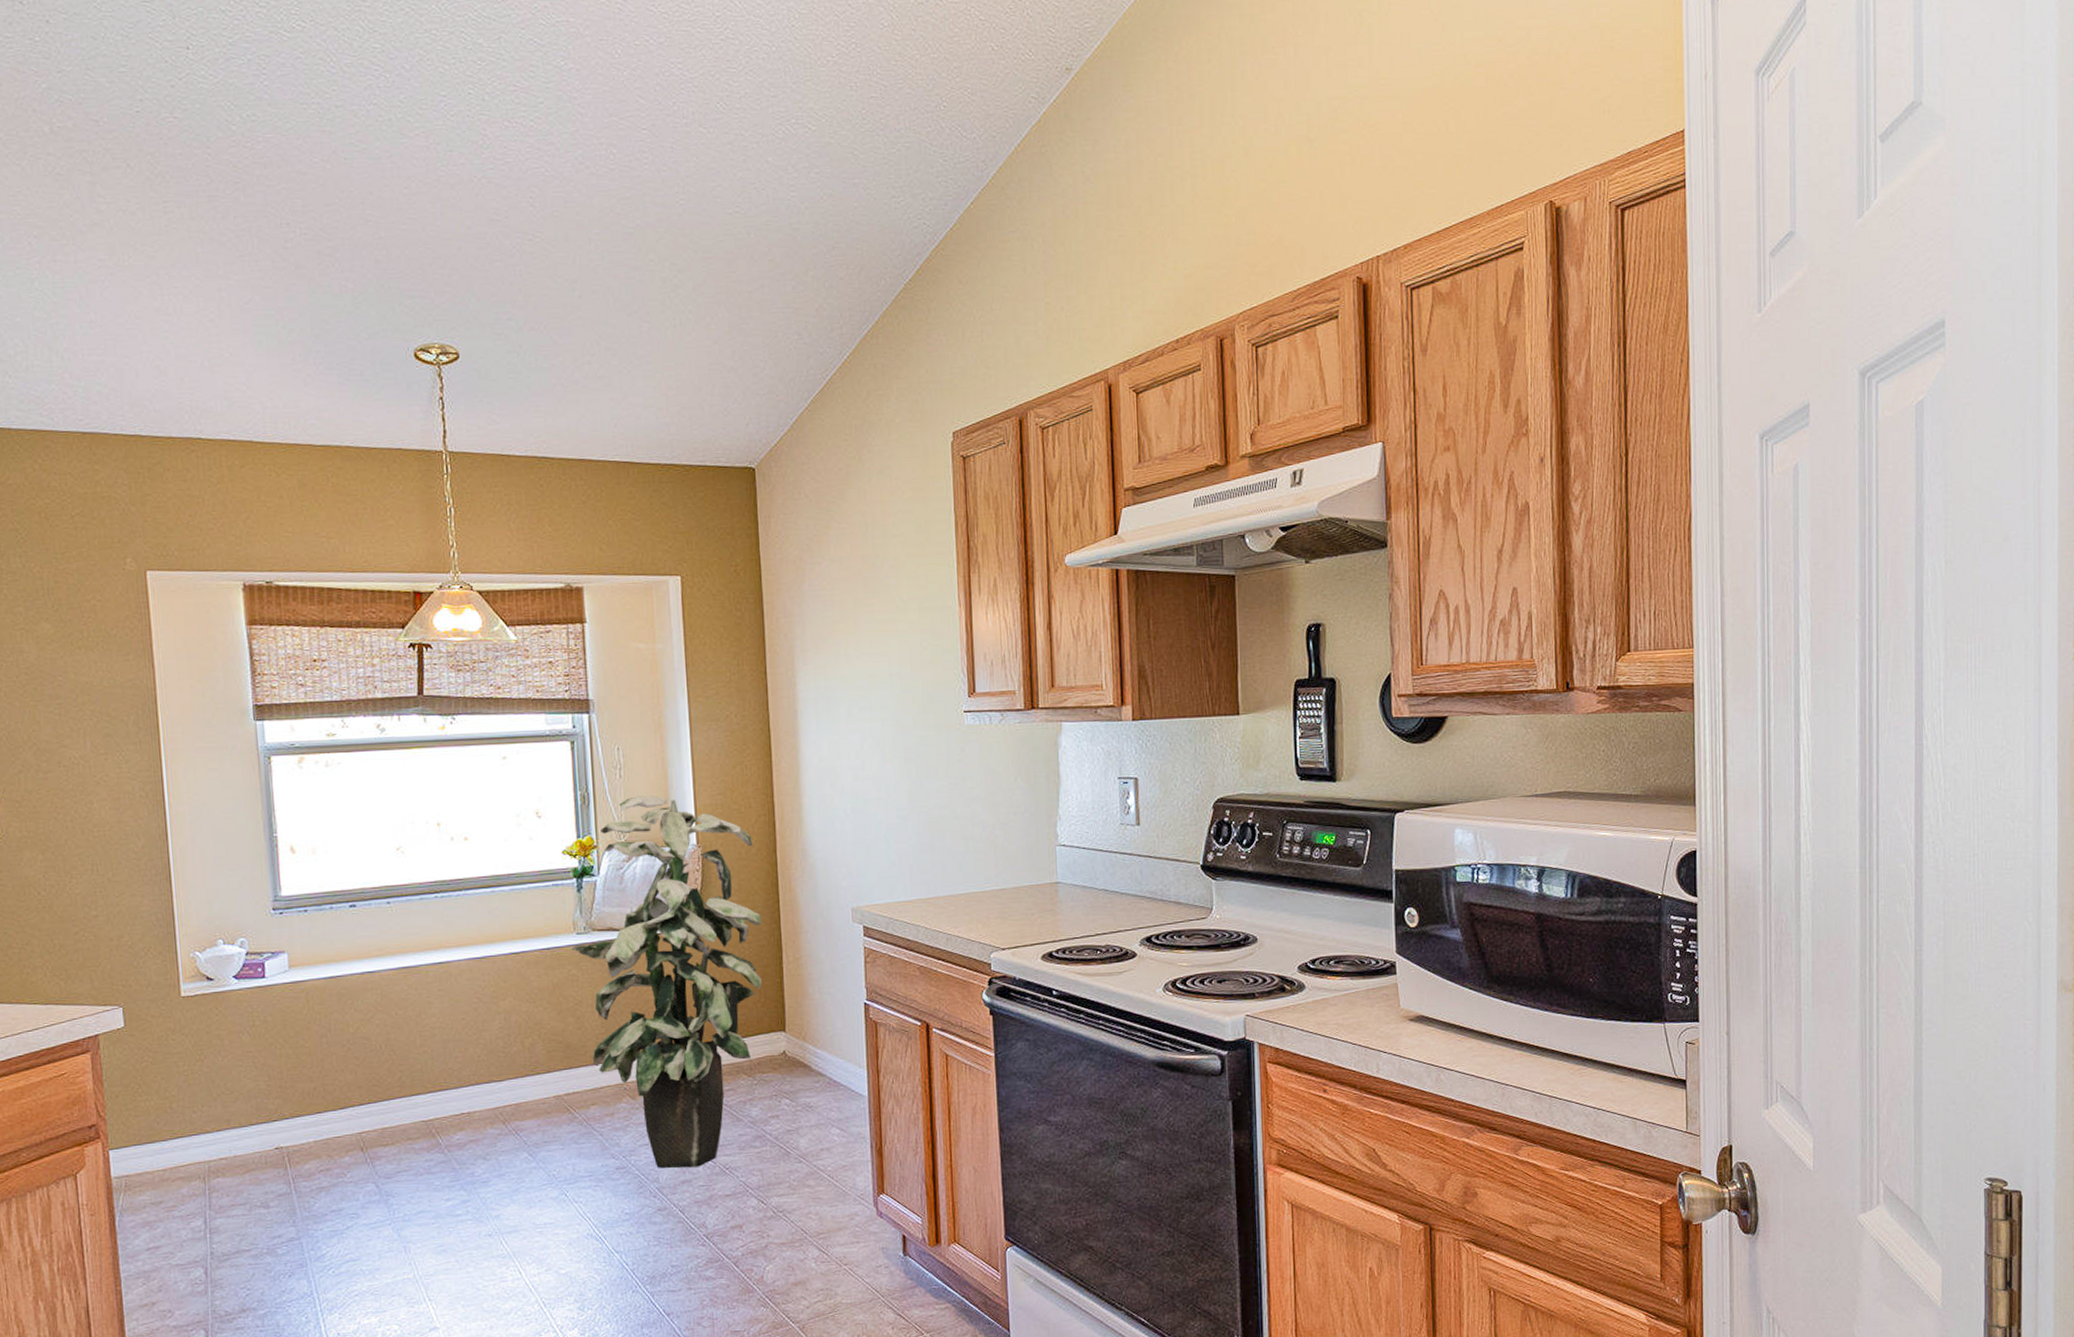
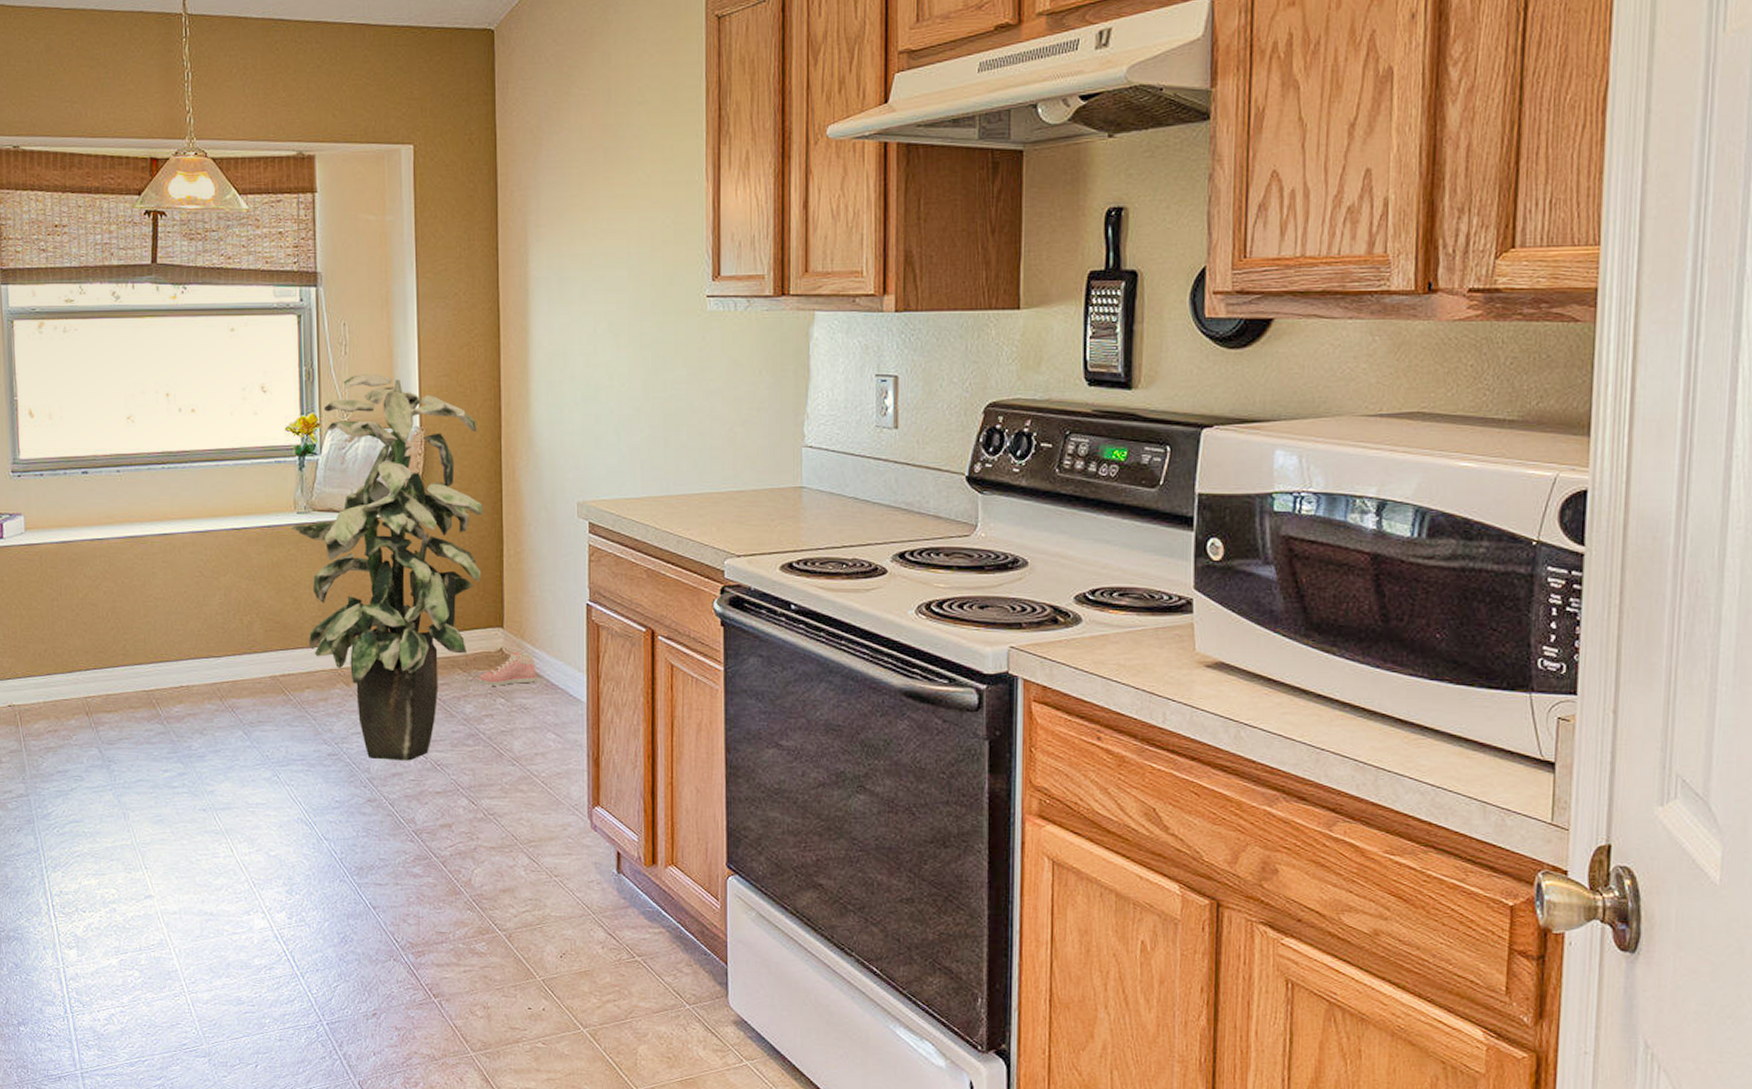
sneaker: none [763,1054,819,1088] -> present [478,652,536,686]

